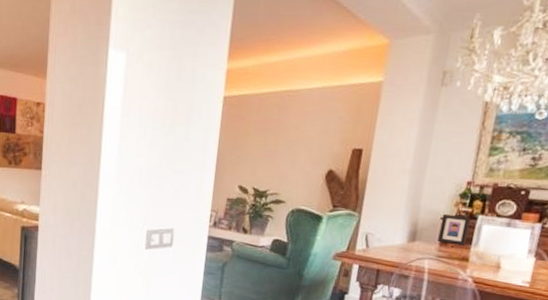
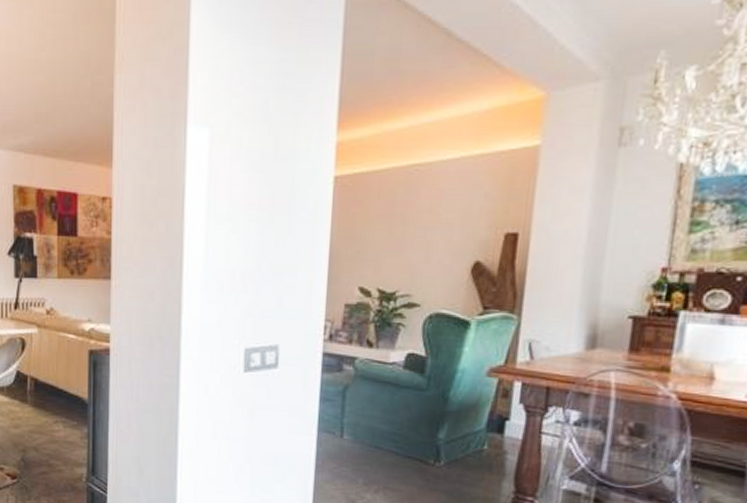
picture frame: present [438,214,471,246] -> none [626,312,670,352]

